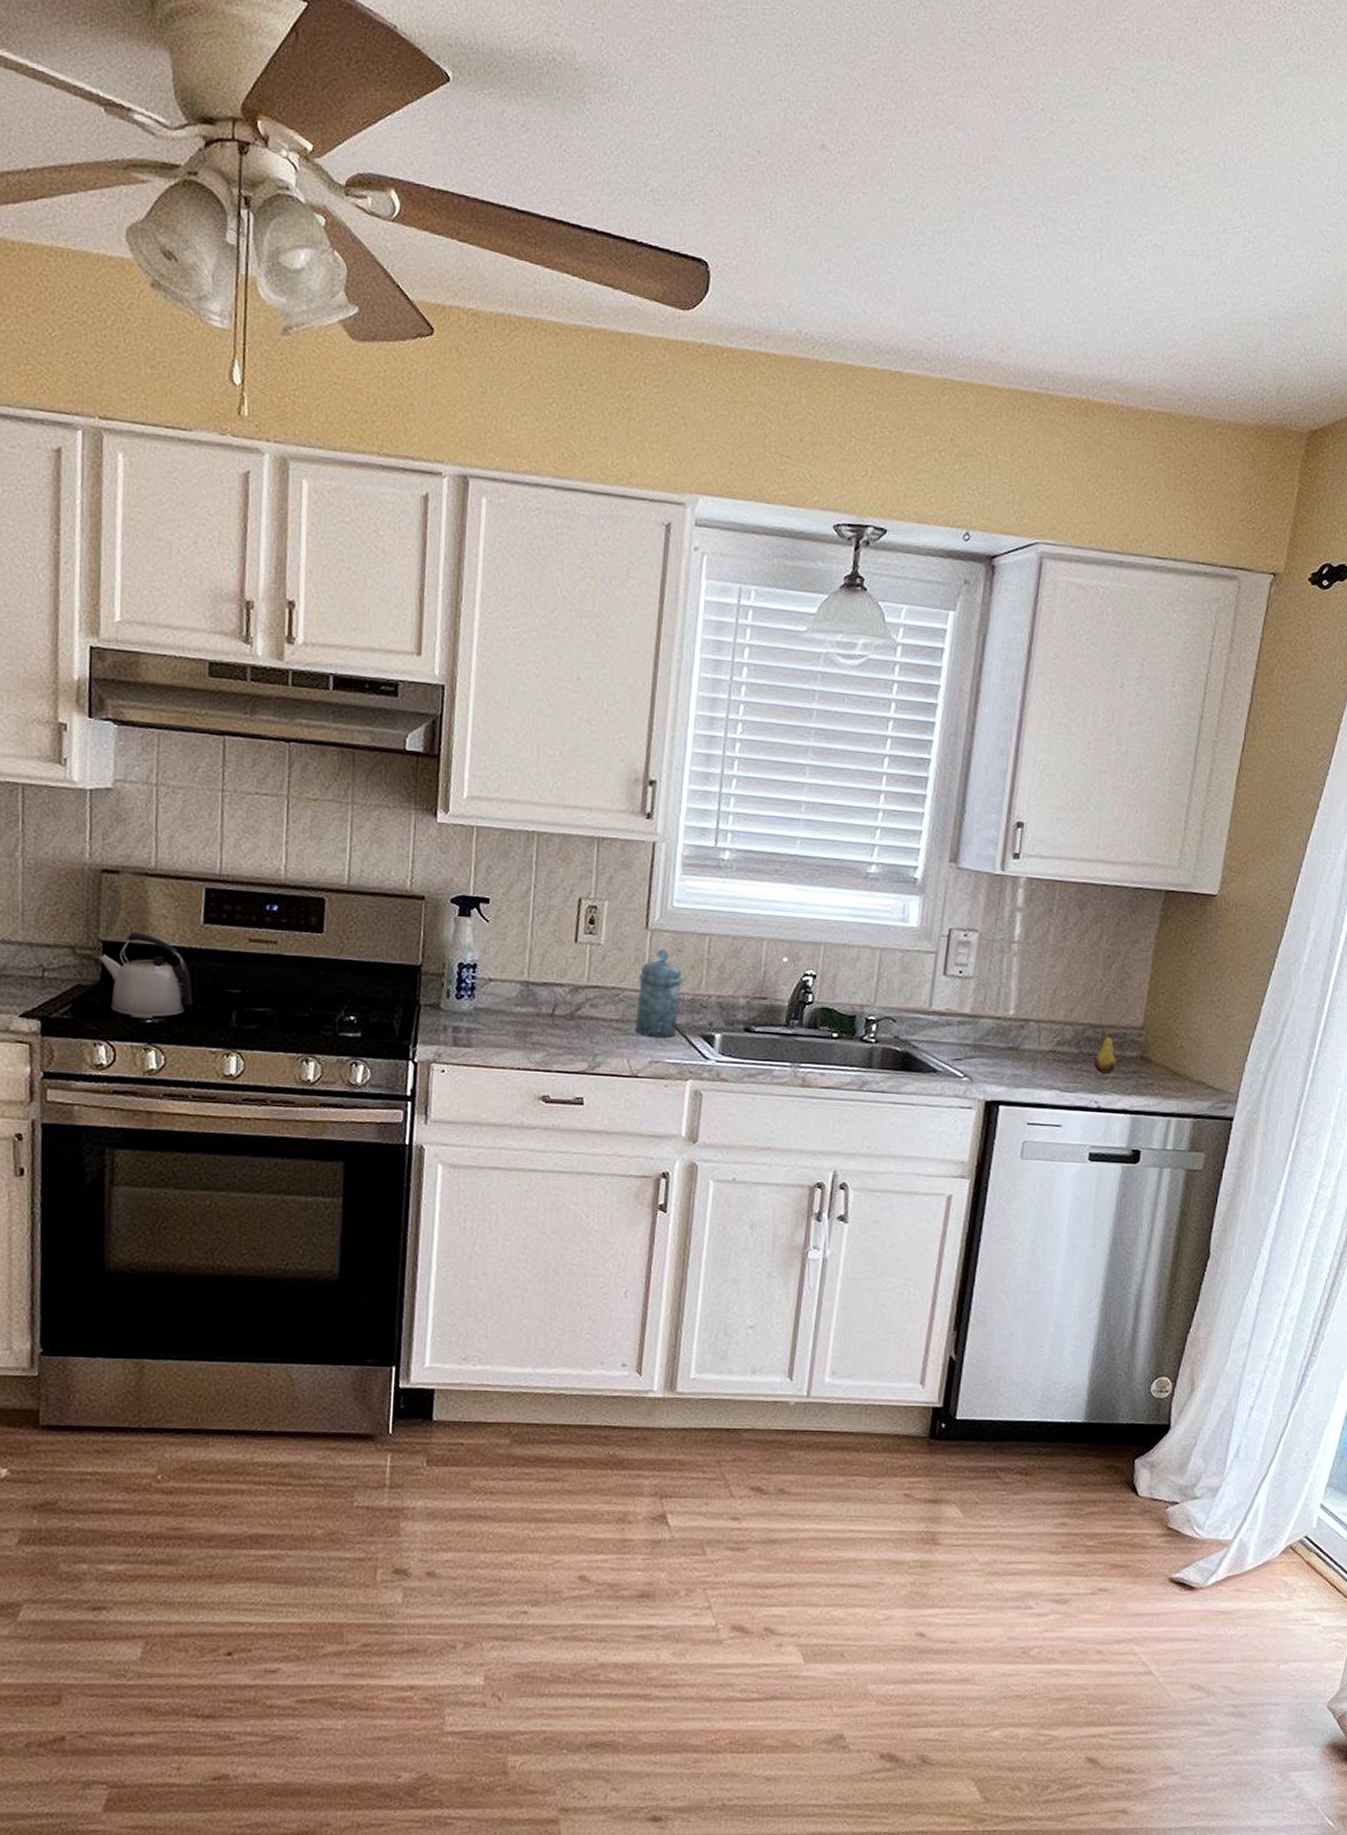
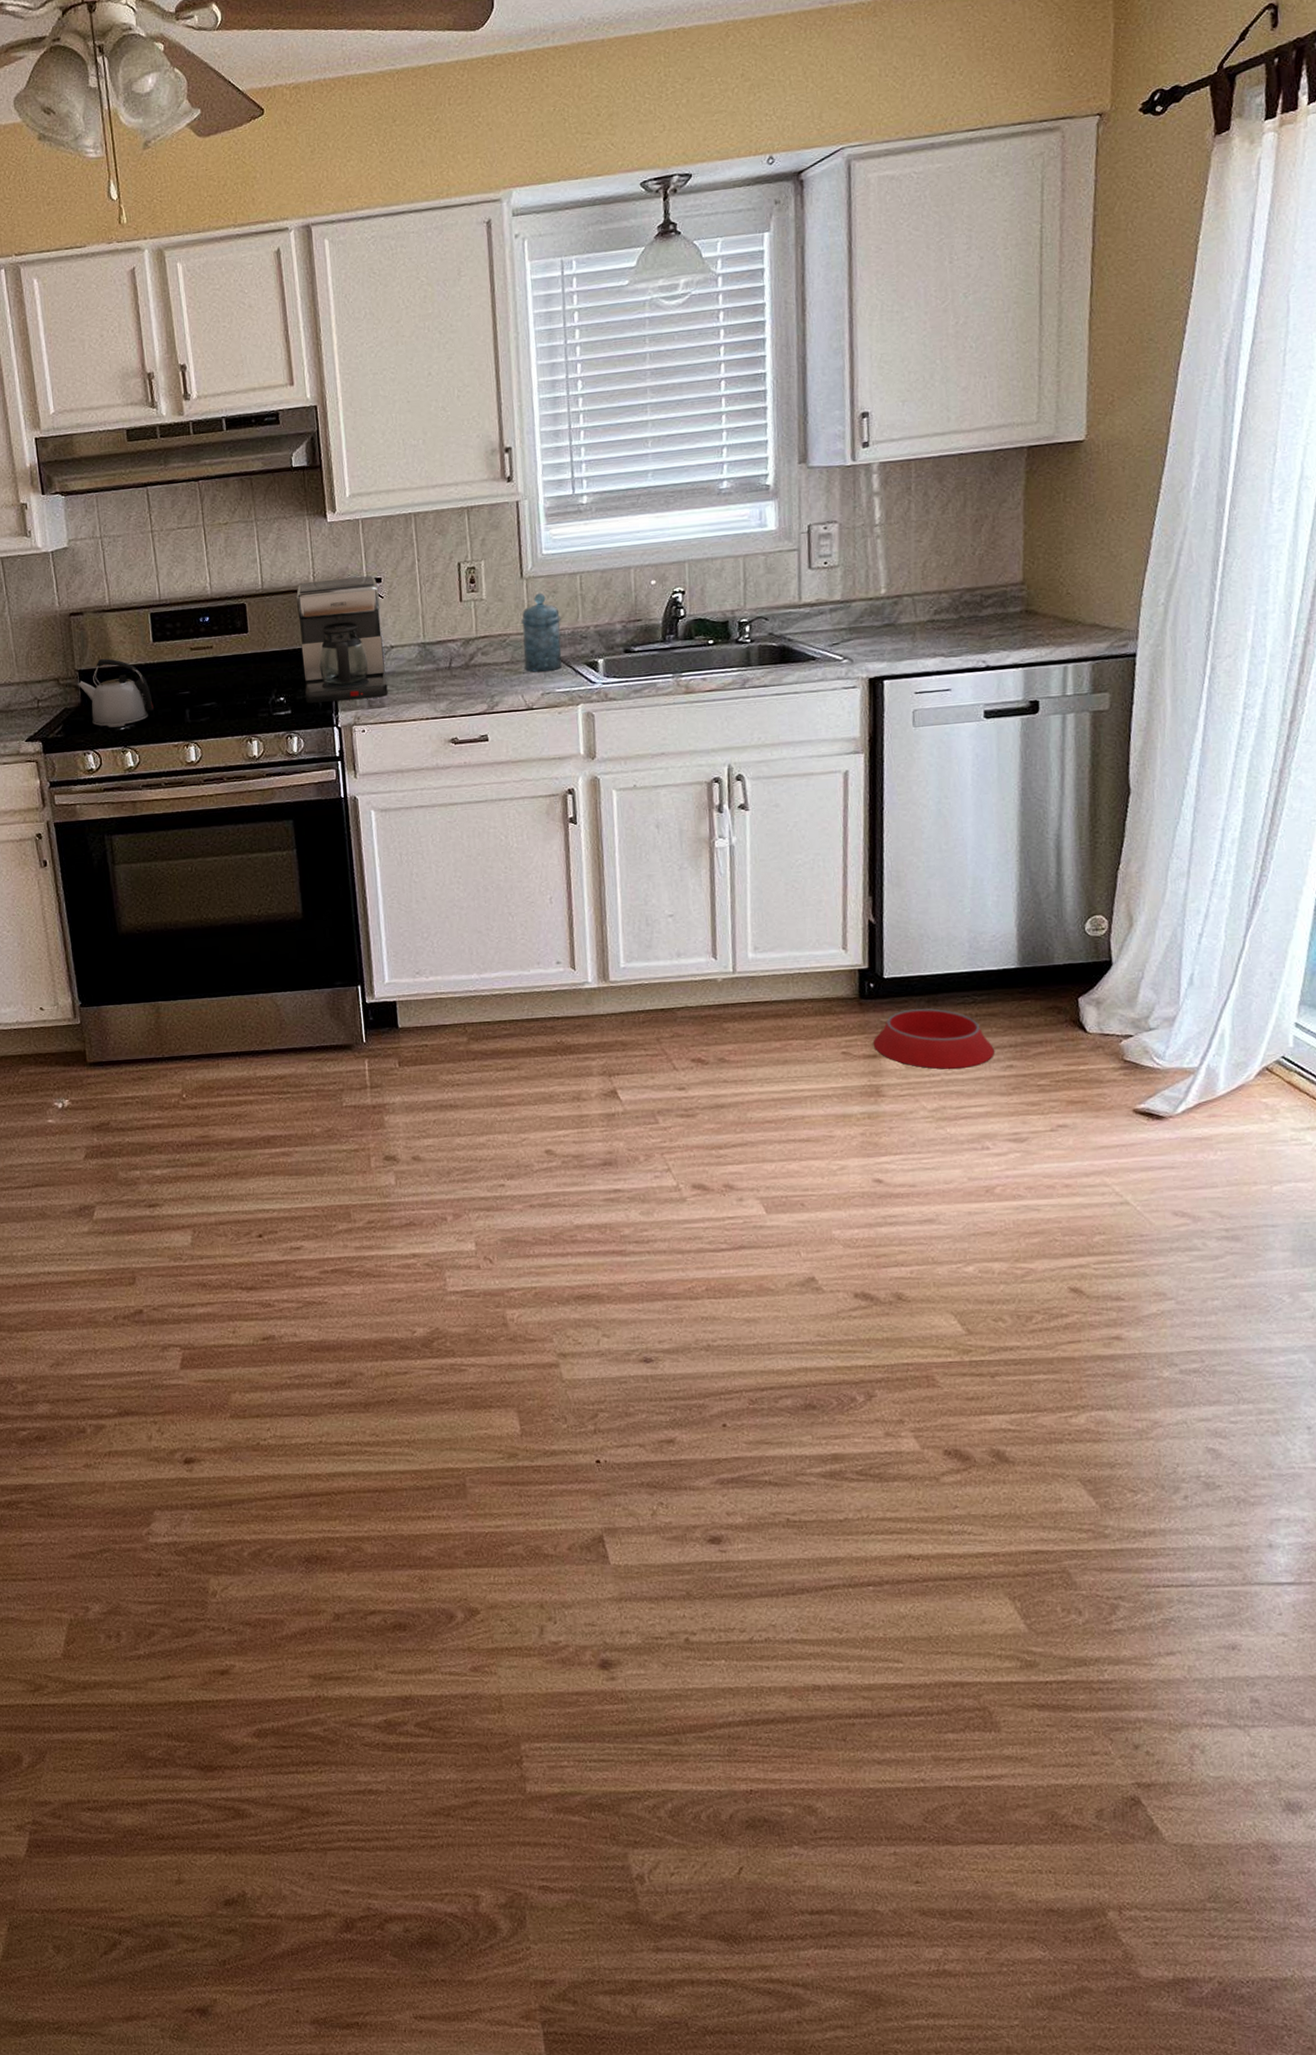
coffee maker: none [379,886,485,1036] -> present [296,576,388,704]
pet bowl: none [936,1455,1051,1521] -> present [873,1008,995,1069]
fruit: present [1094,1026,1116,1075] -> none [976,589,1000,634]

